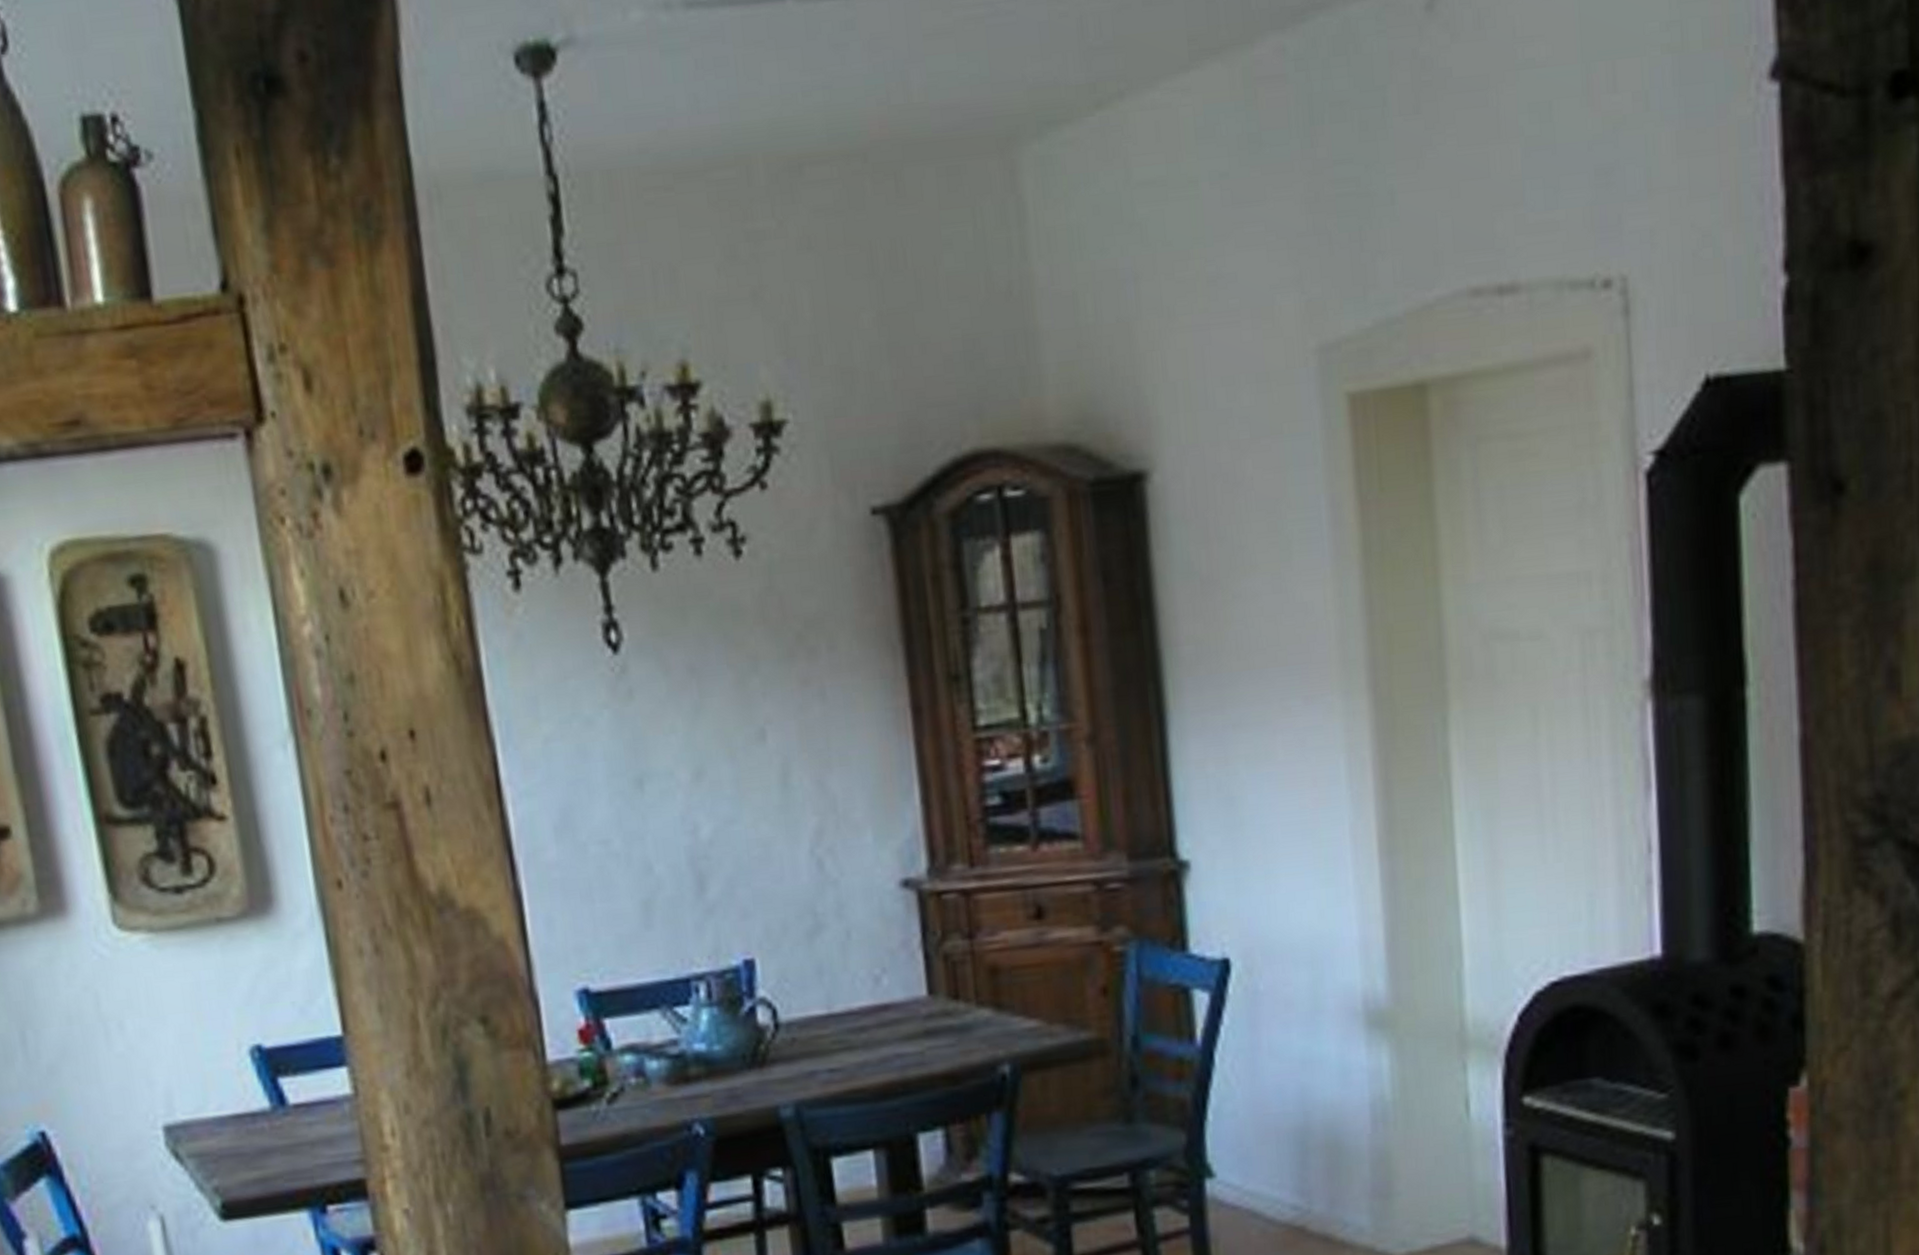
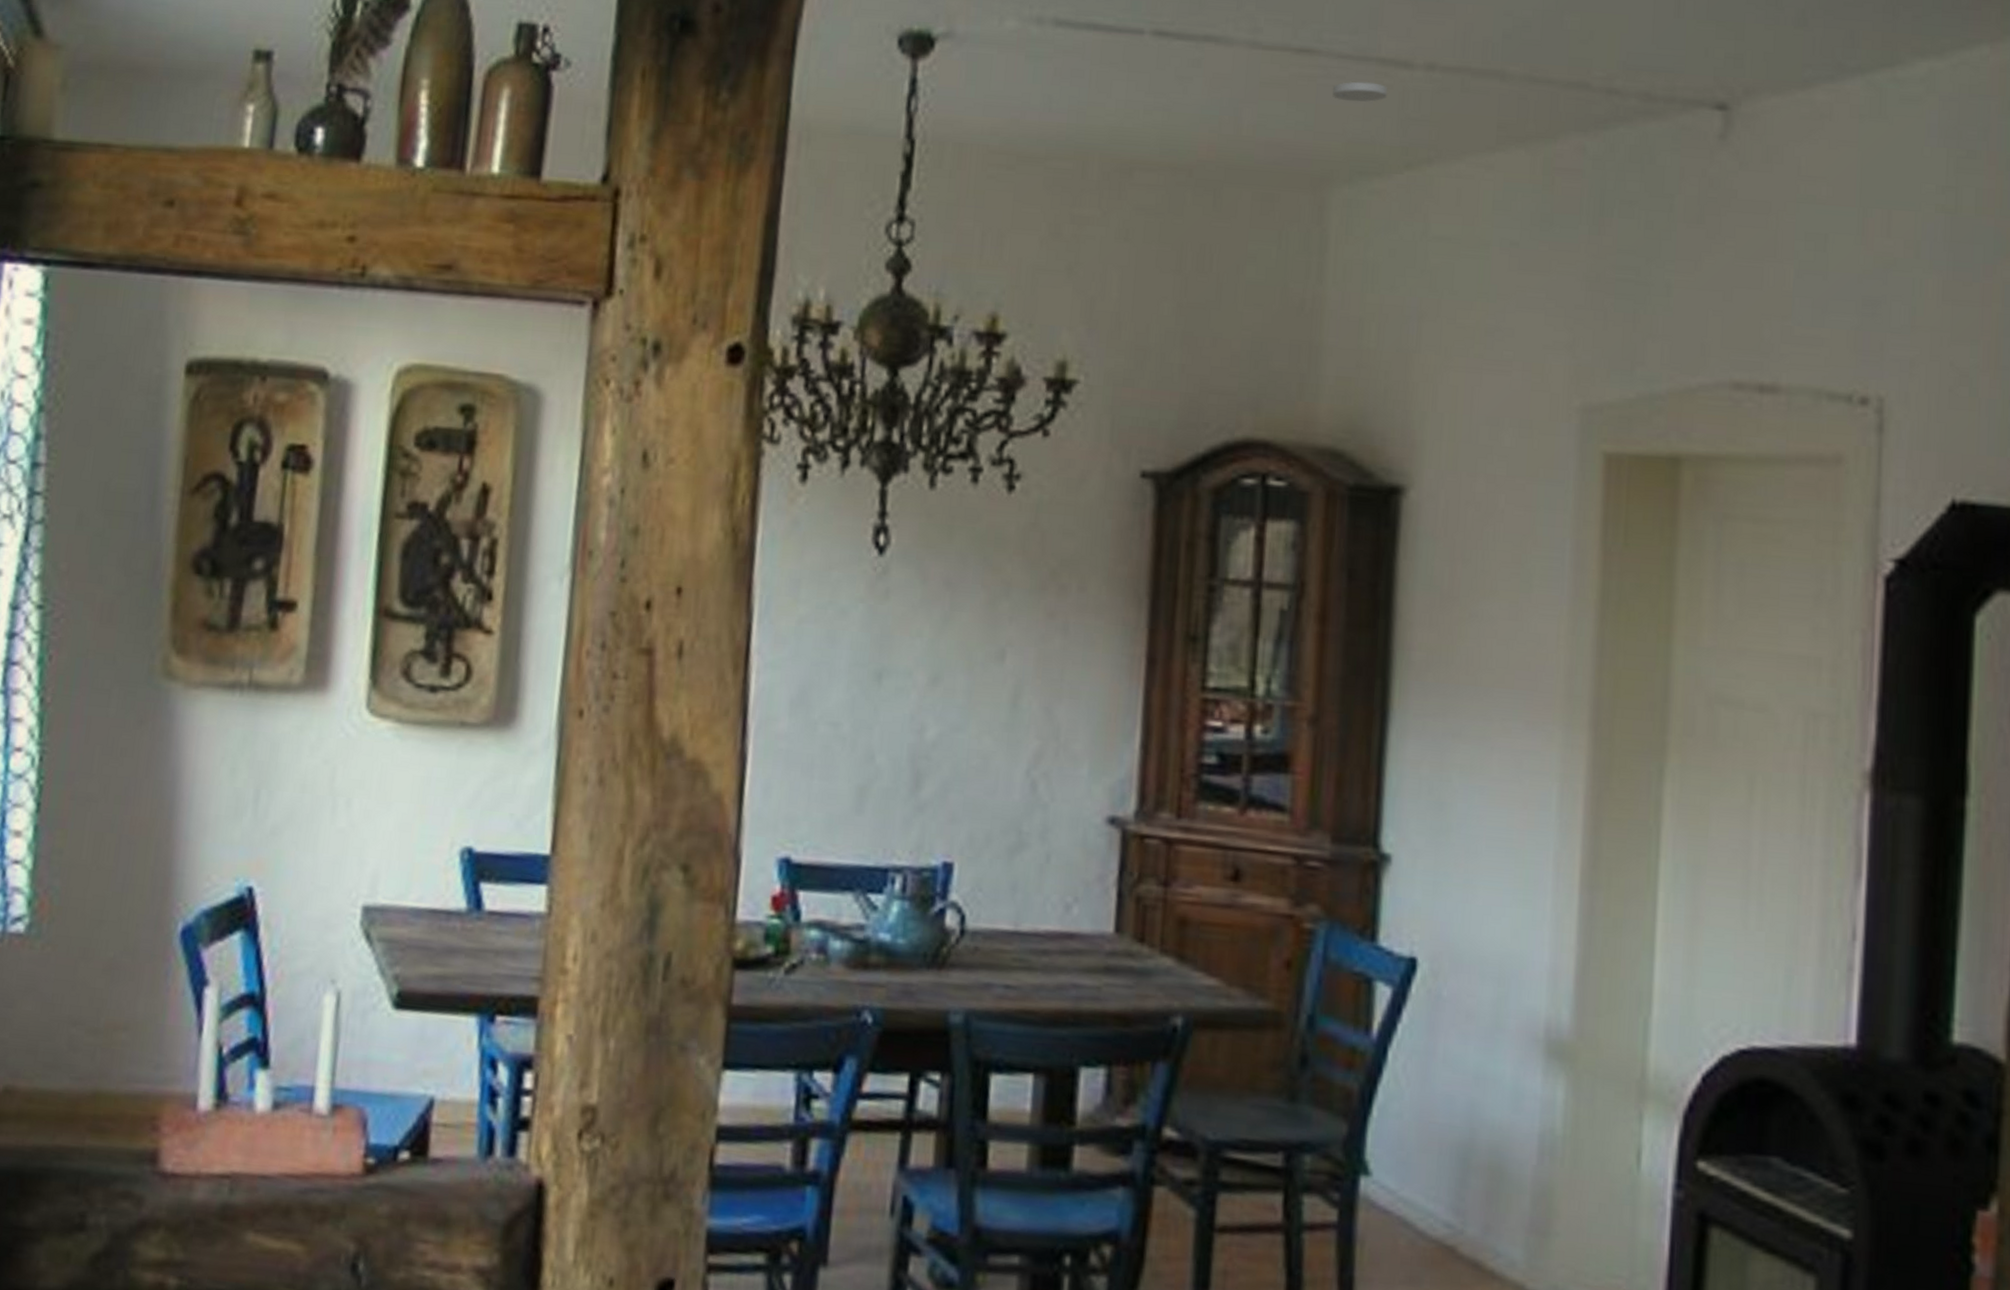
smoke detector: none [1004,12,1065,40] -> present [1333,81,1388,103]

